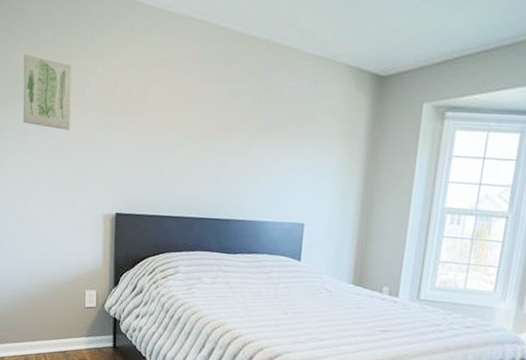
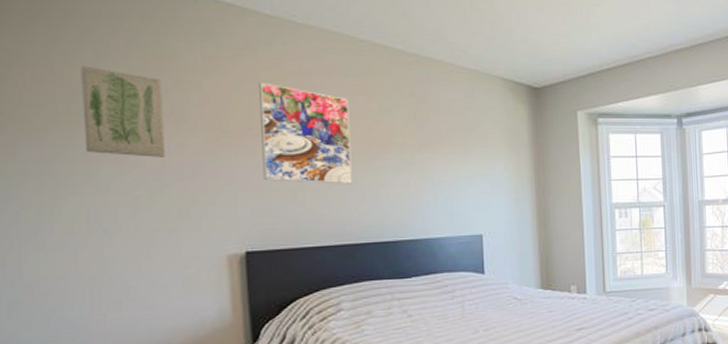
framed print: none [133,68,205,164] -> present [259,82,352,184]

